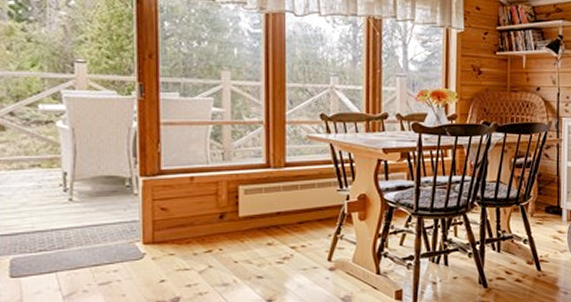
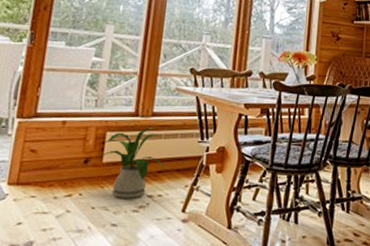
house plant: none [232,178,307,251] -> present [97,127,167,199]

